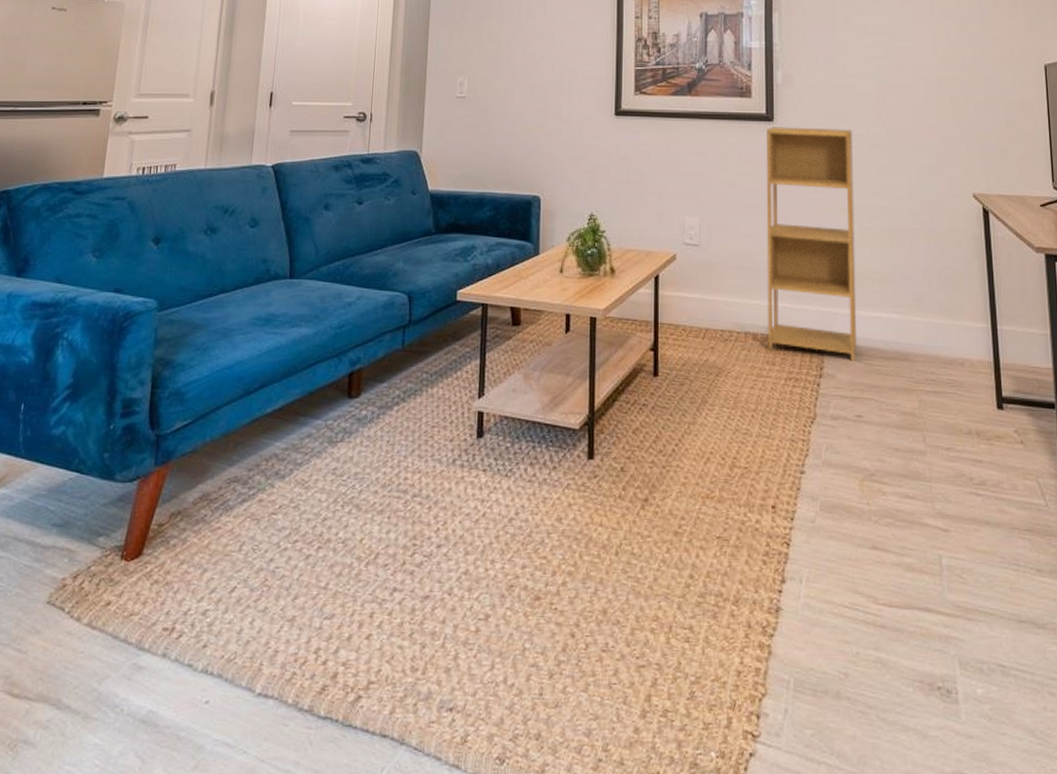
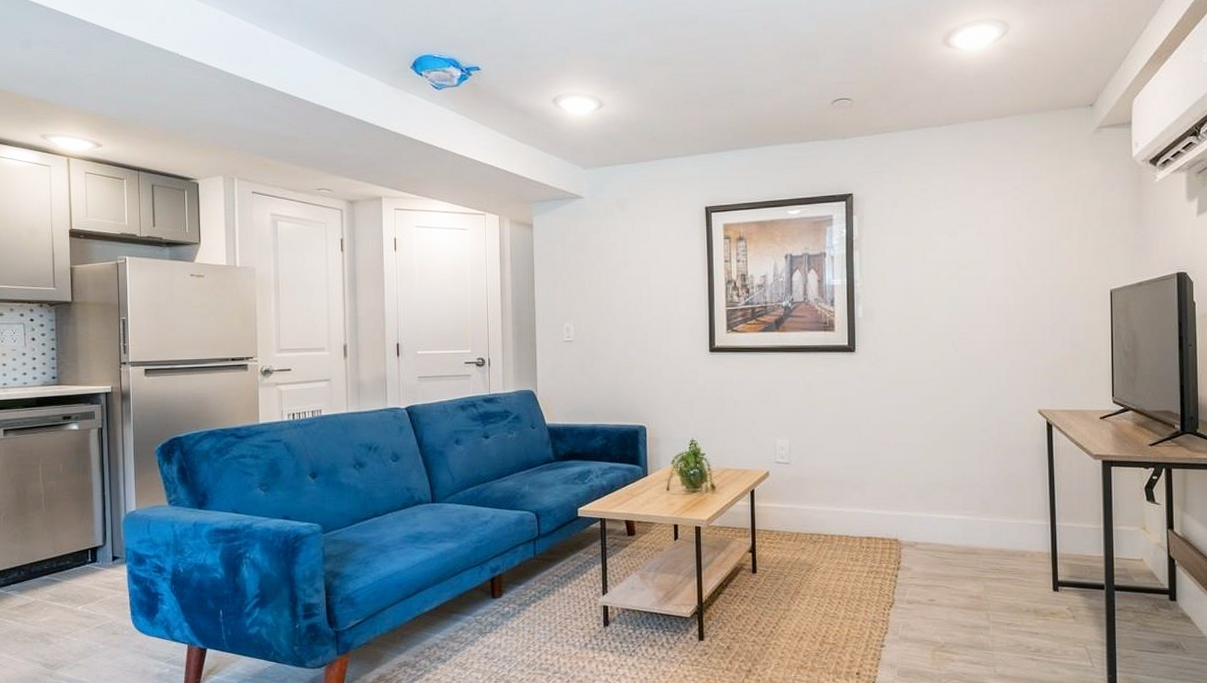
shelving unit: present [766,127,857,361] -> none [849,356,931,556]

